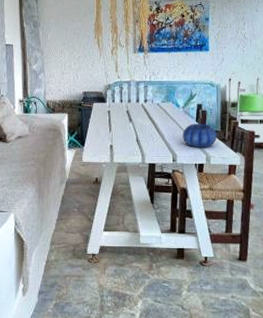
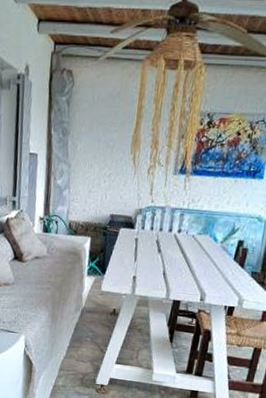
decorative bowl: present [182,124,218,148] -> none [215,262,256,290]

